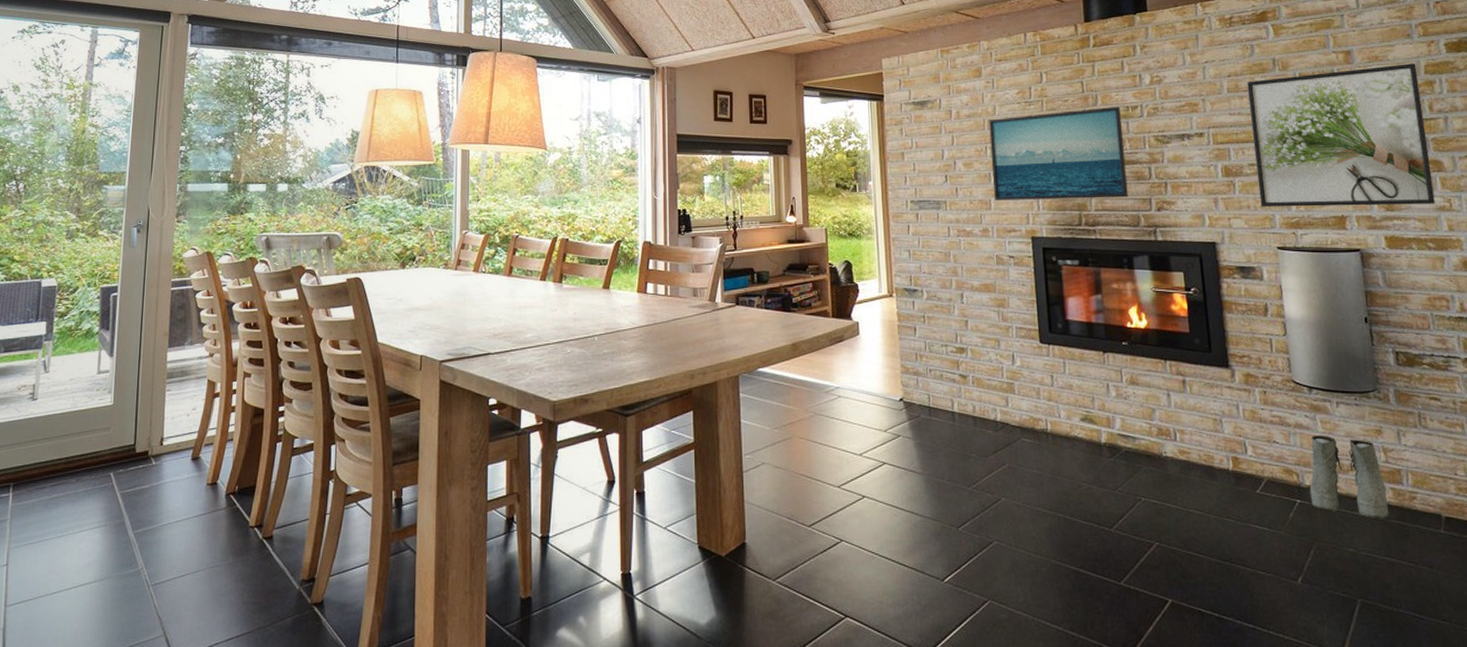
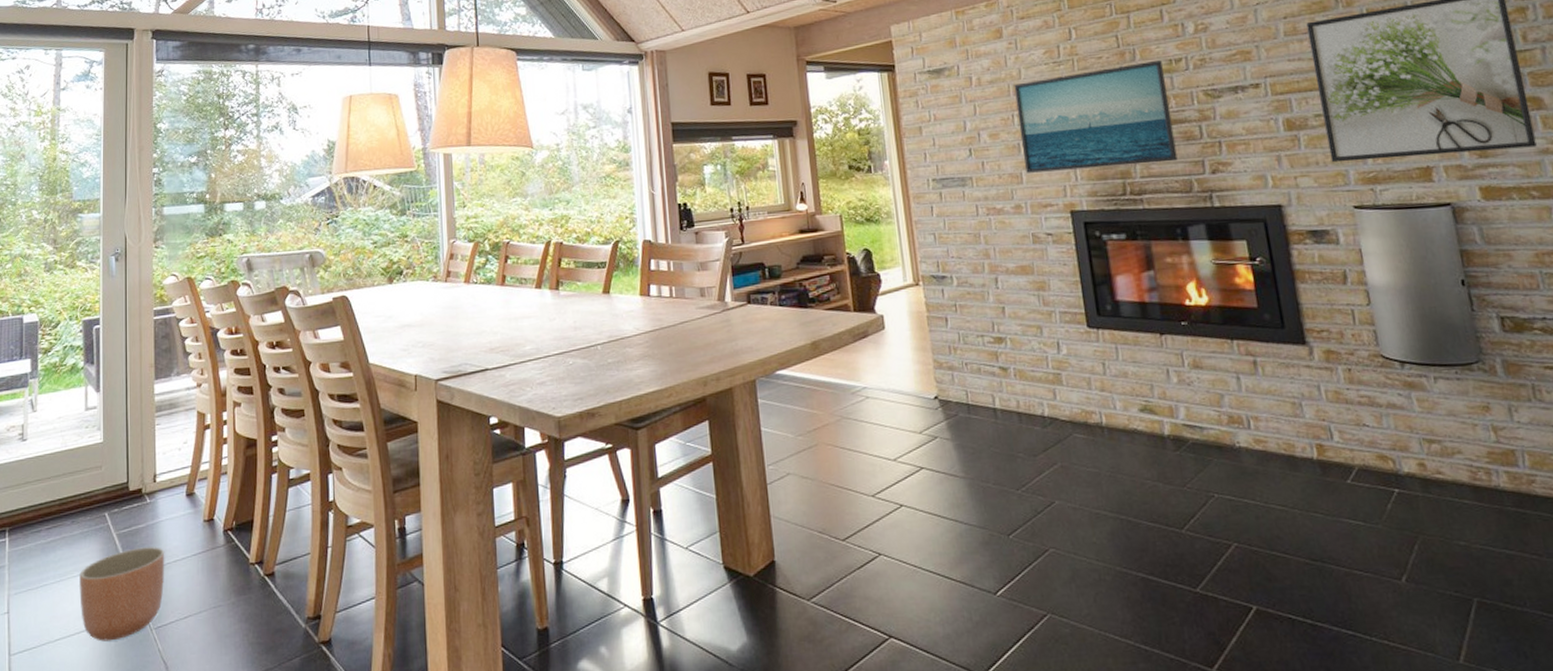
planter: none [79,507,167,596] -> present [79,547,165,642]
boots: present [1309,434,1389,520] -> none [1406,414,1505,508]

